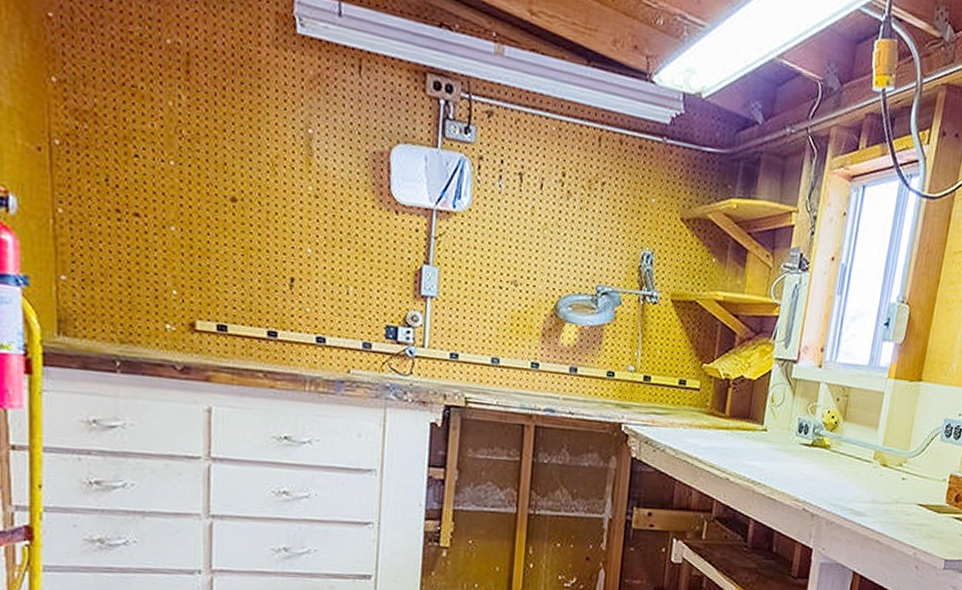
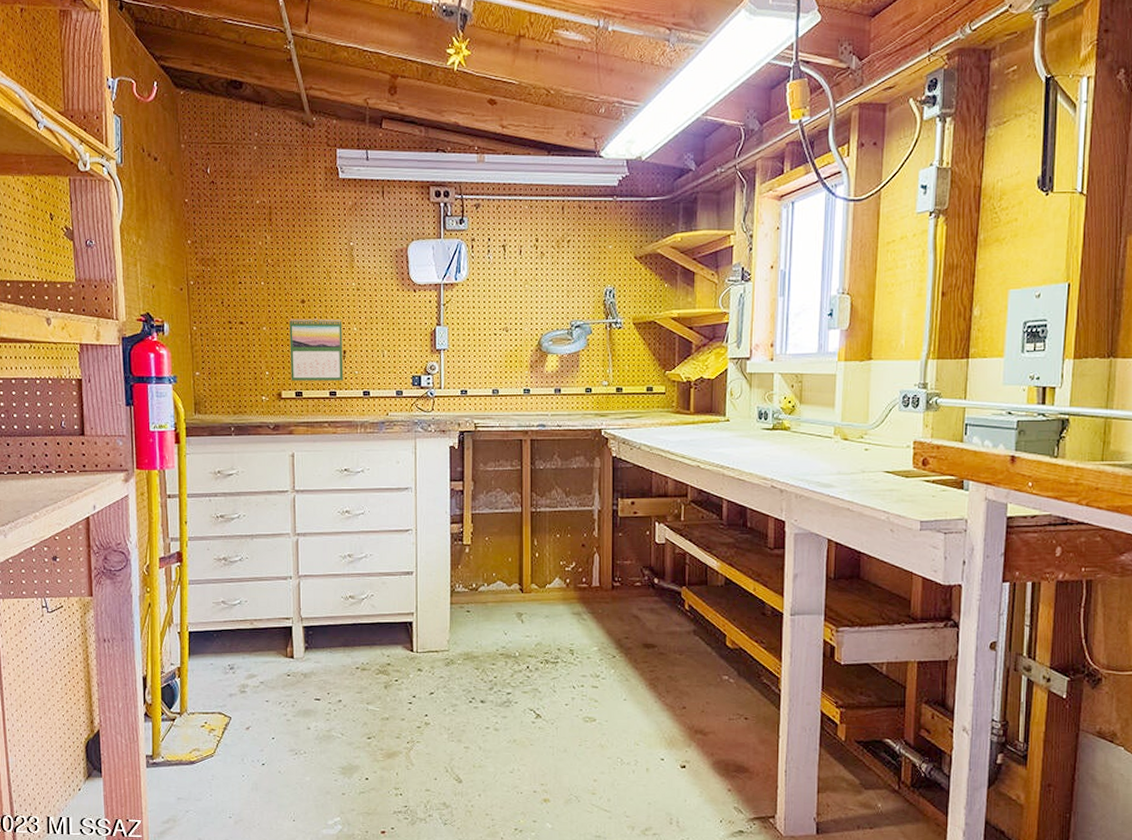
calendar: none [210,221,291,319] -> present [289,319,344,381]

